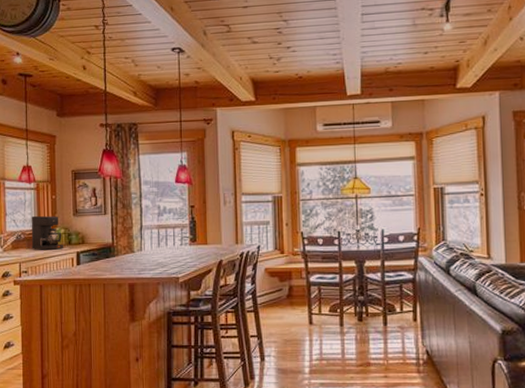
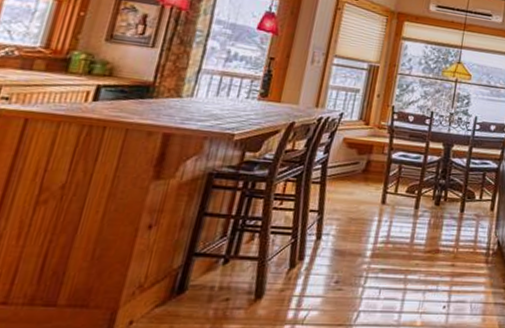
coffee maker: present [31,215,63,250] -> none [26,30,82,79]

